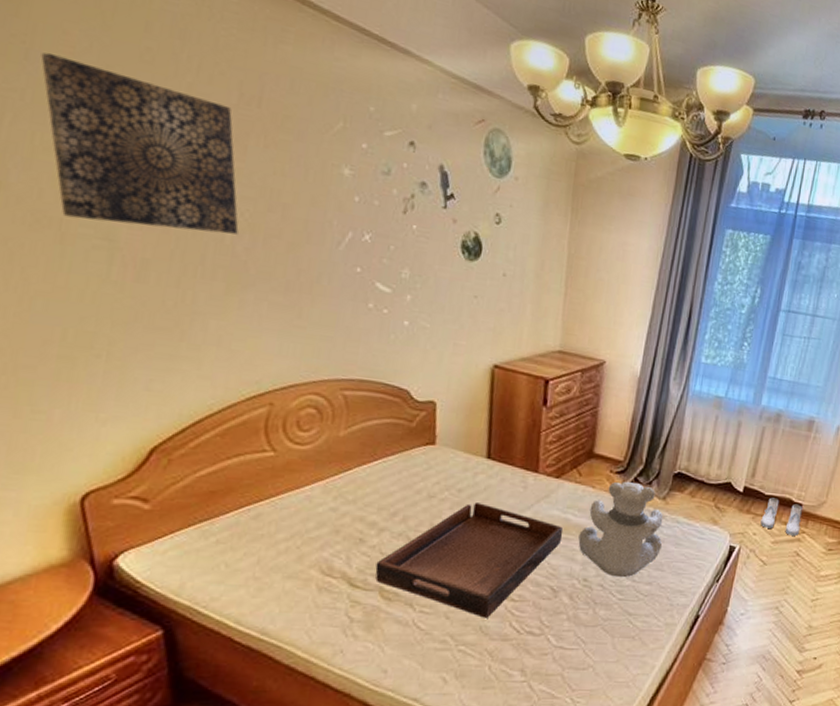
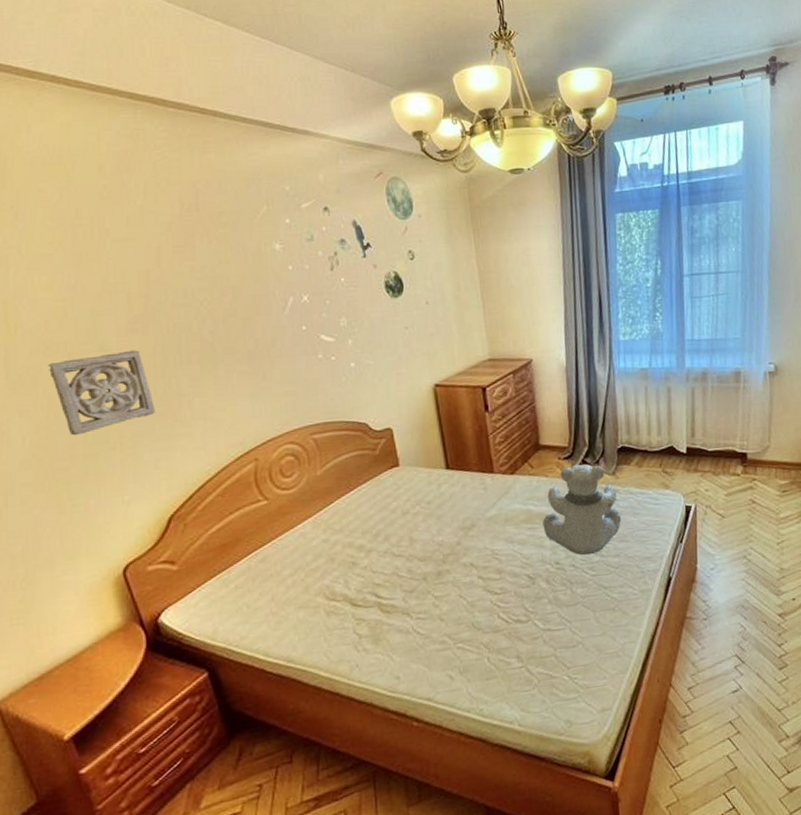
wall ornament: none [32,239,161,332] -> present [47,350,156,436]
wall art: present [40,52,239,235] -> none [27,210,202,340]
serving tray: present [375,502,563,618] -> none [370,510,529,615]
boots: present [760,497,802,536] -> none [709,452,750,485]

